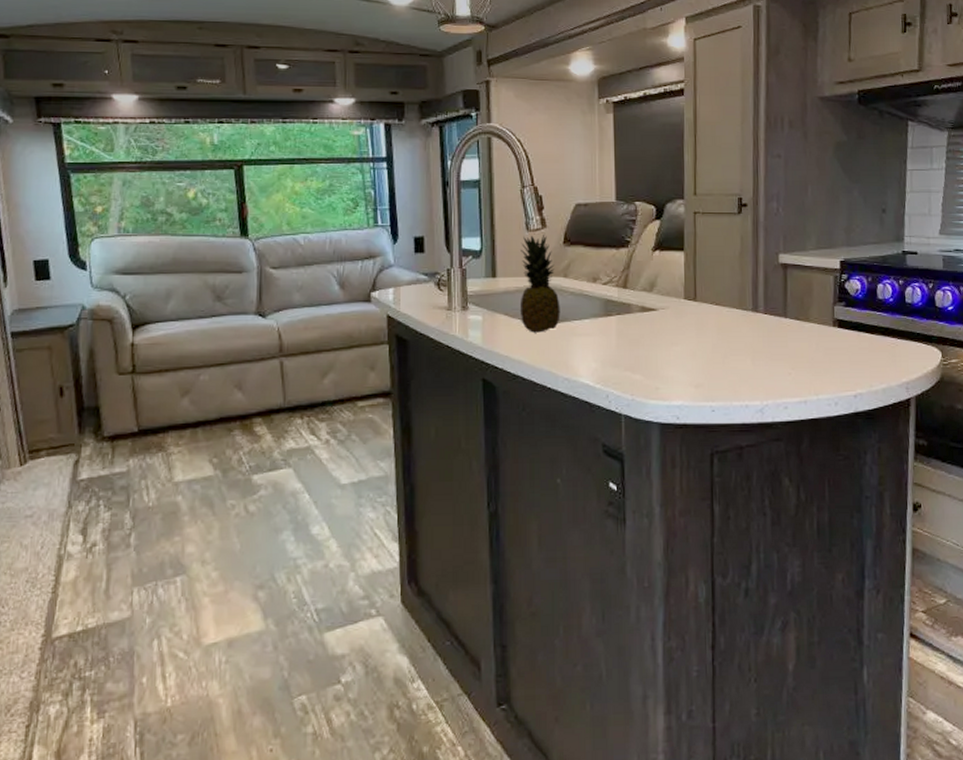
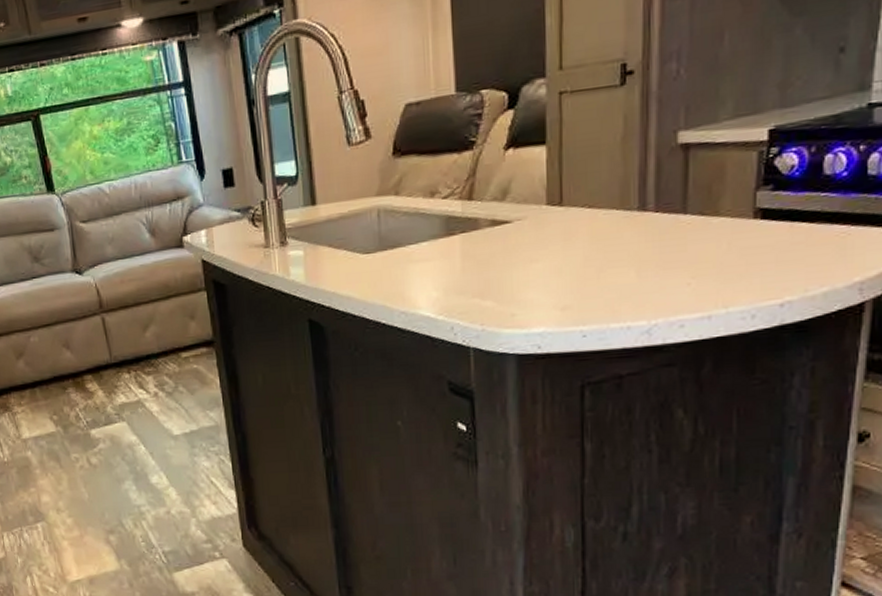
fruit: present [519,233,560,333] -> none [342,146,393,264]

